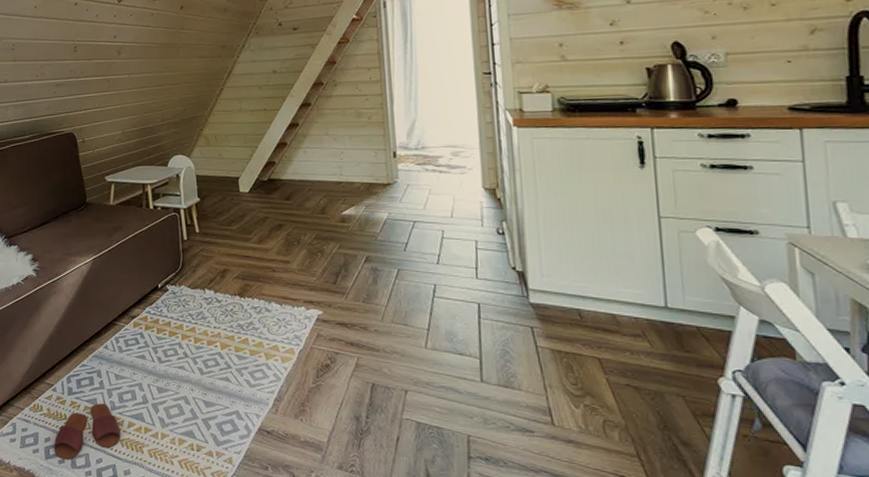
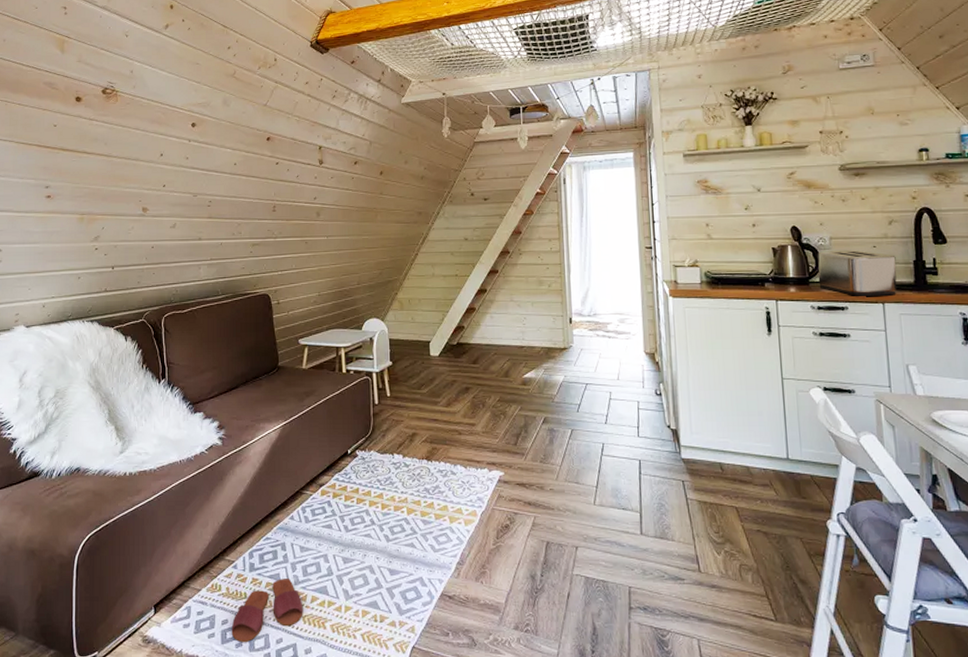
toaster: none [708,66,821,123] -> present [817,249,897,297]

